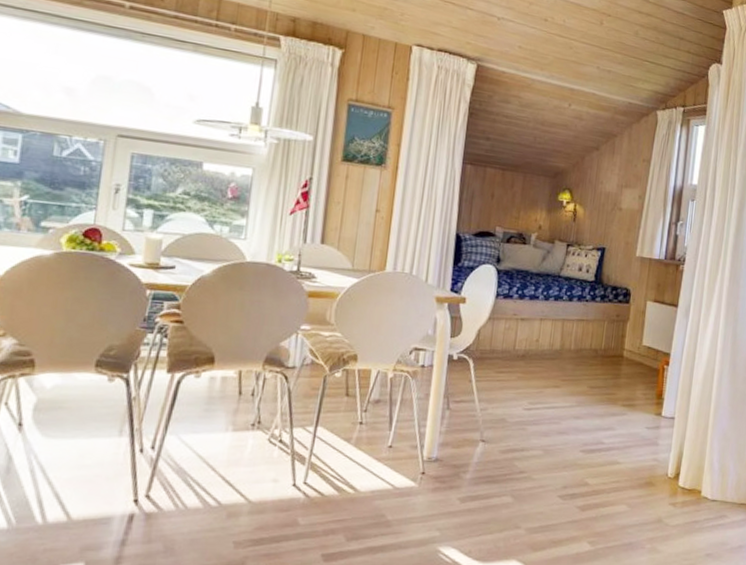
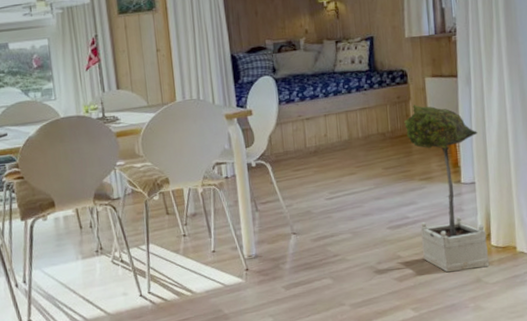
potted tree: none [610,326,686,508] -> present [404,105,490,273]

